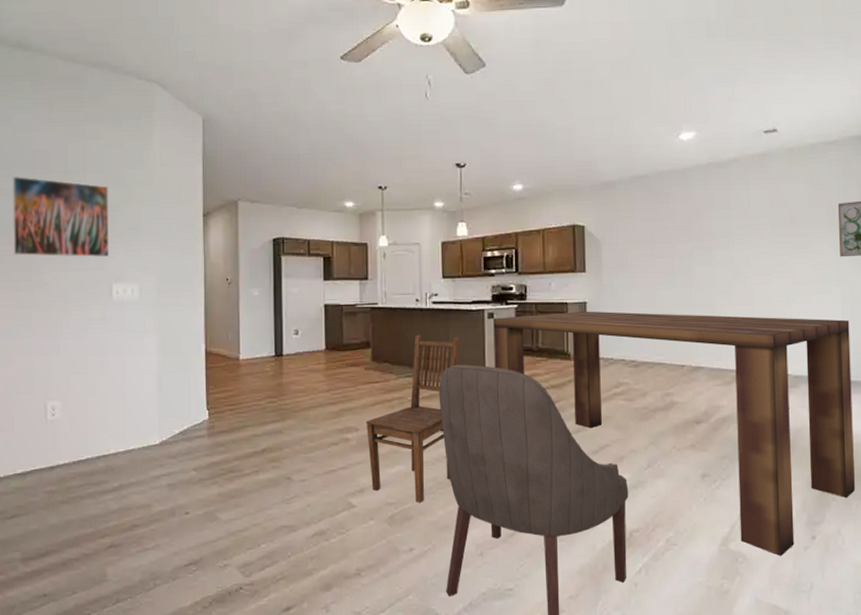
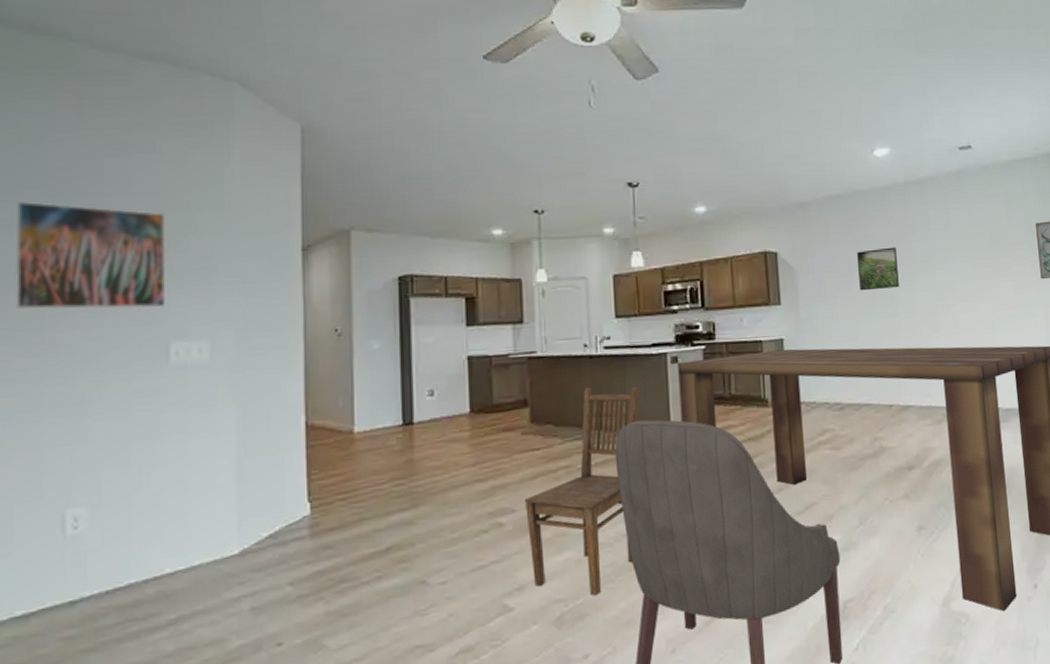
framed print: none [658,223,697,262] -> present [857,247,899,291]

